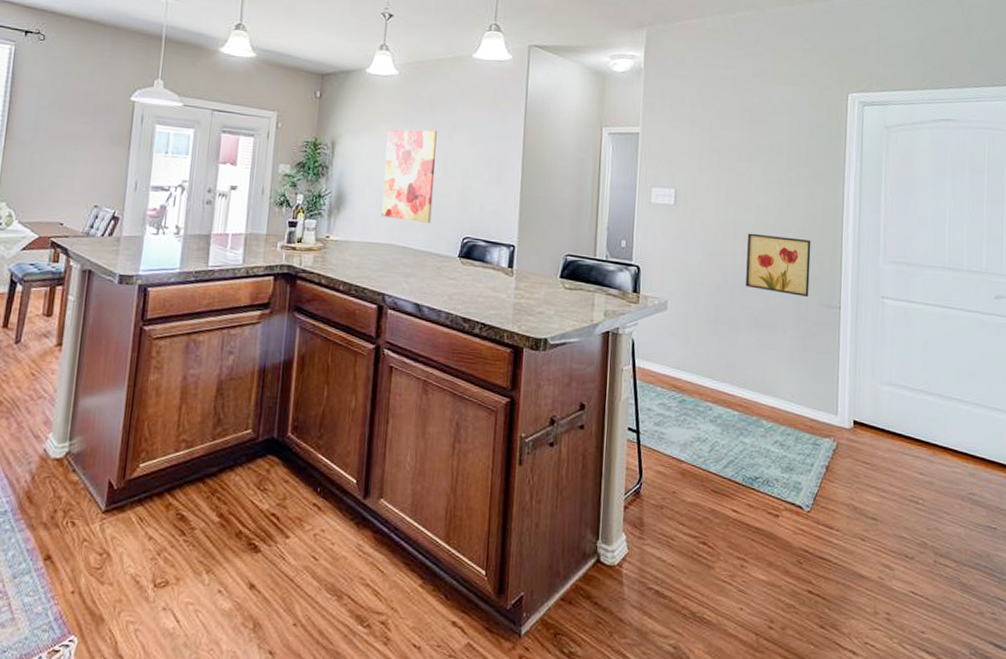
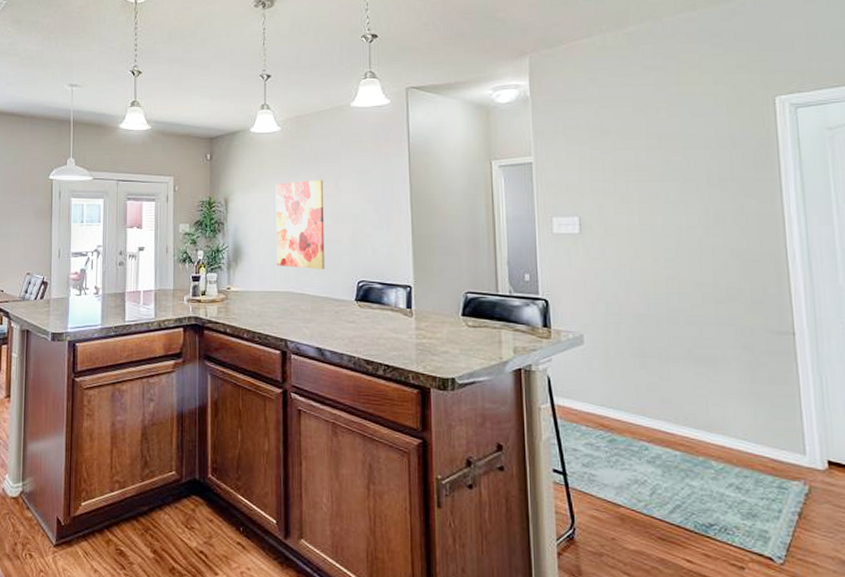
wall art: present [745,233,811,297] -> none [669,257,752,323]

